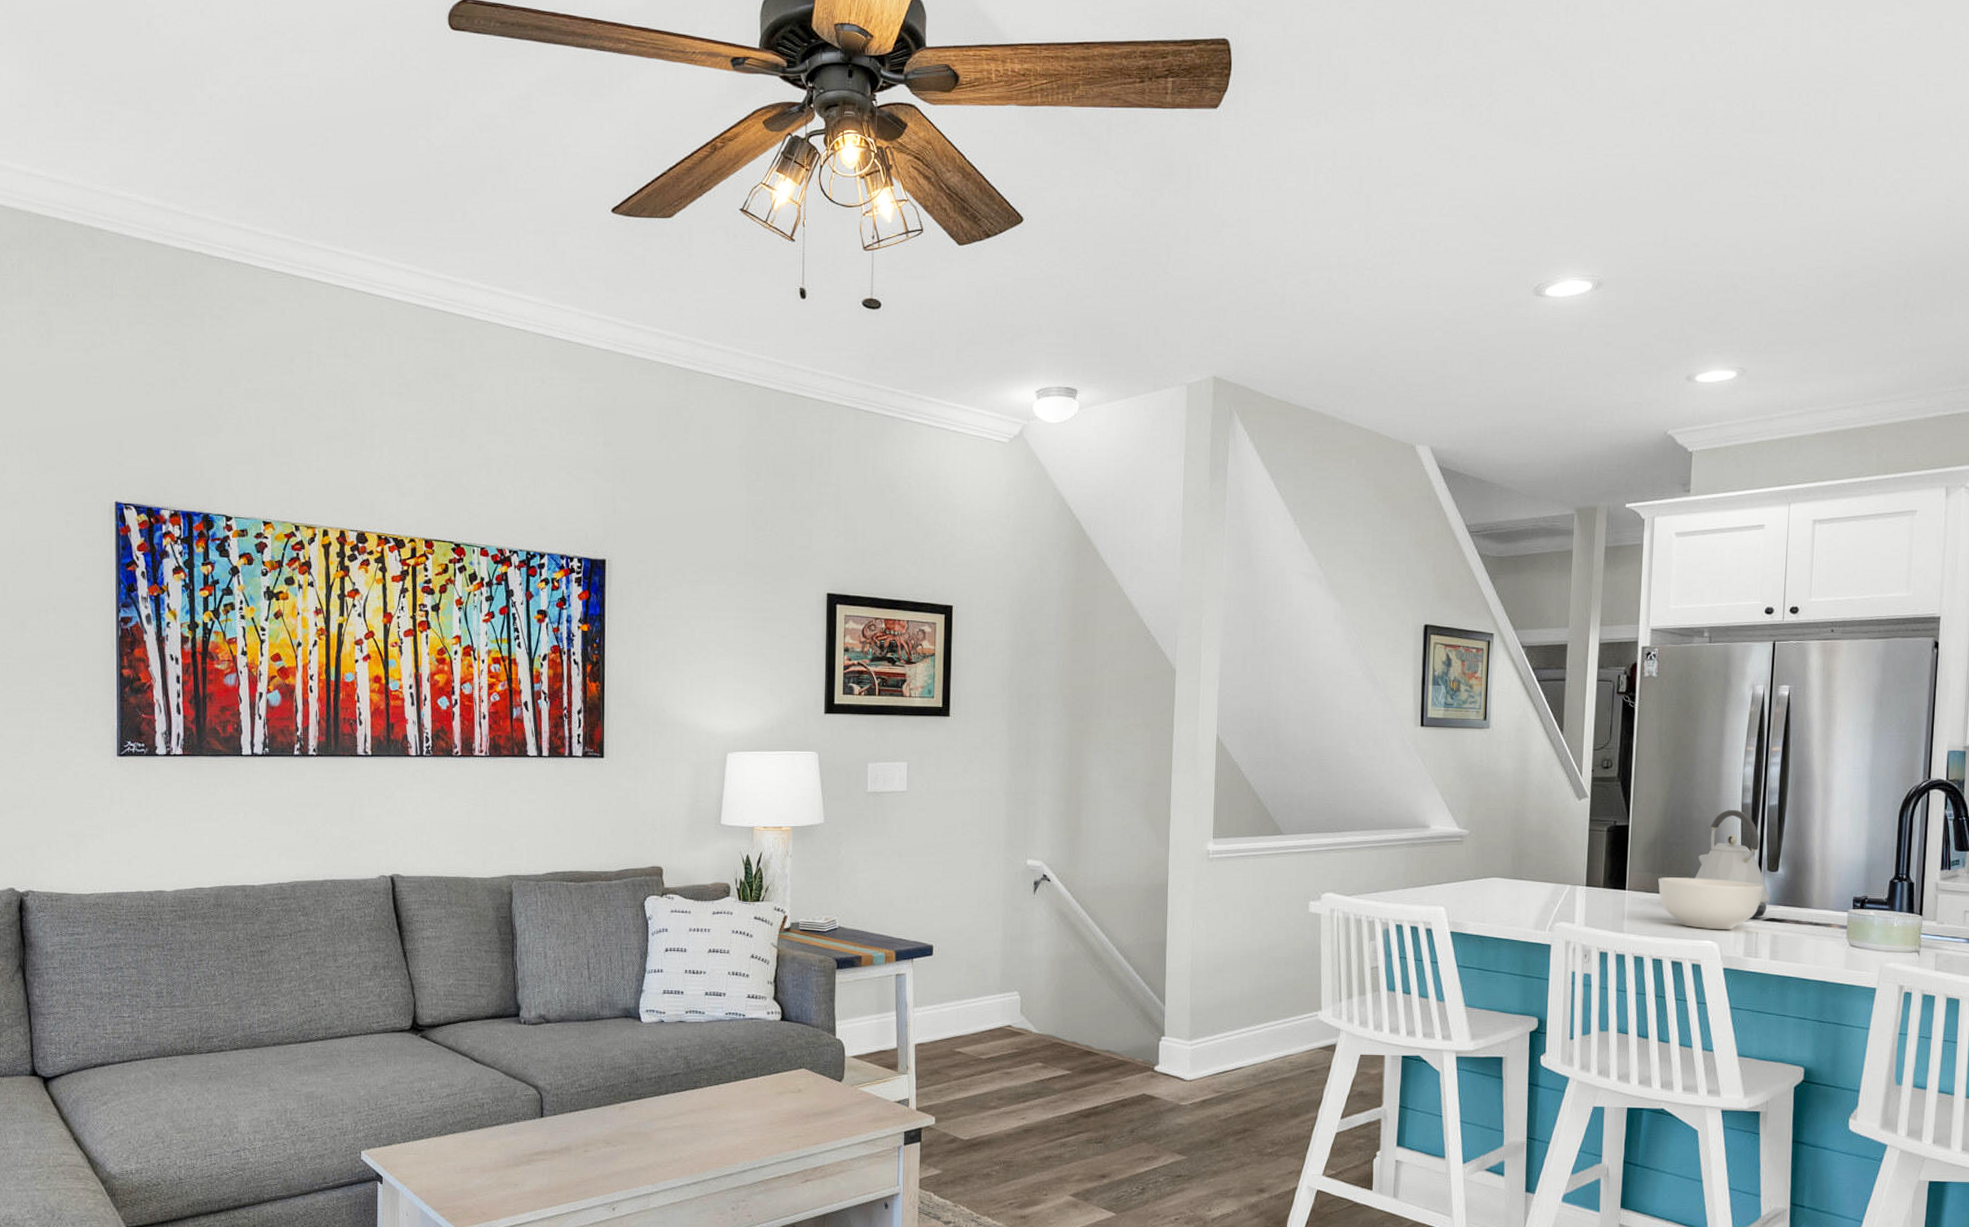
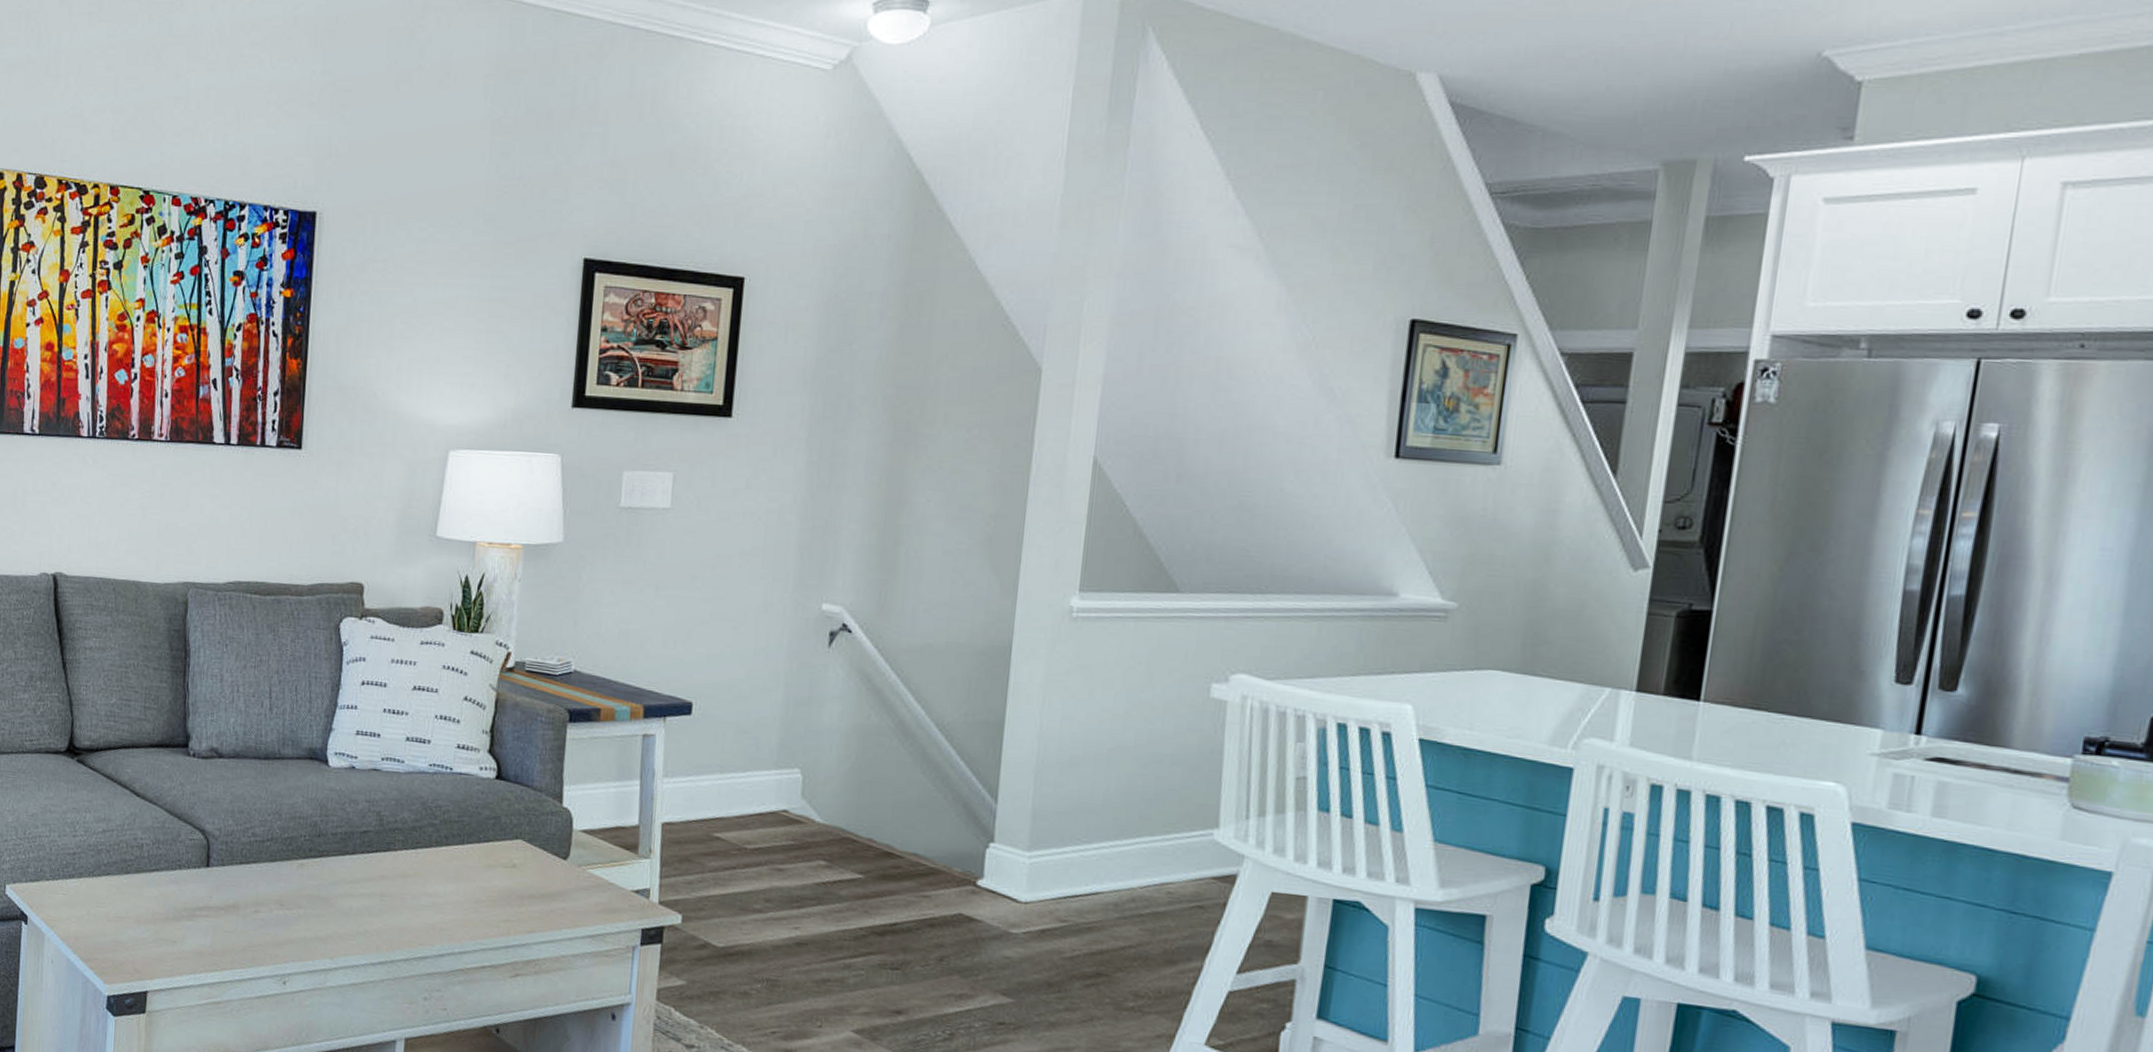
bowl: present [1657,877,1763,930] -> none [1752,686,1929,770]
kettle: present [1695,809,1770,919] -> none [1815,598,1940,756]

